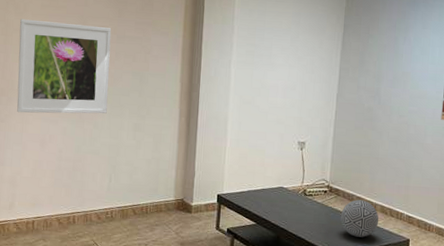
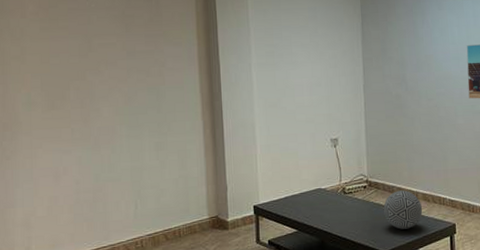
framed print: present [17,19,112,114] -> none [18,44,124,147]

